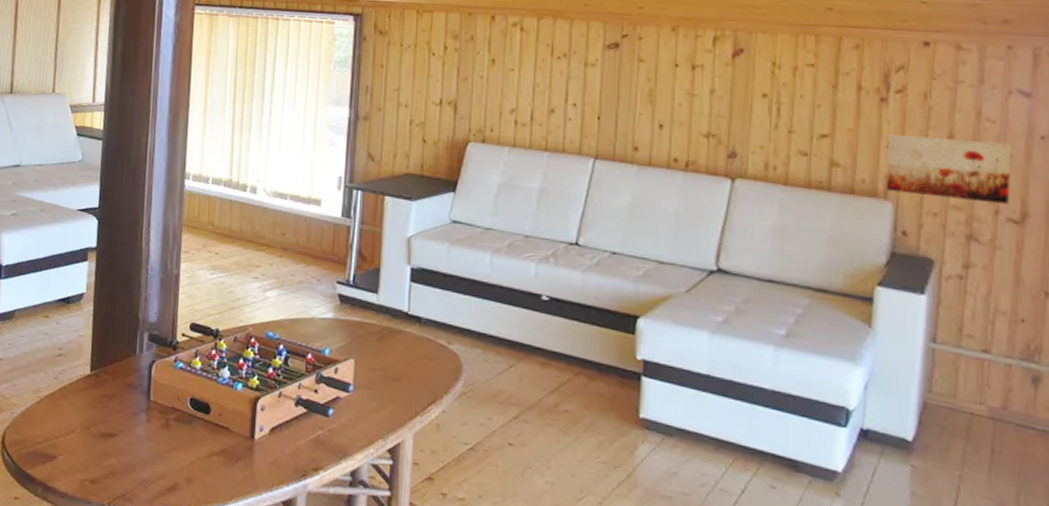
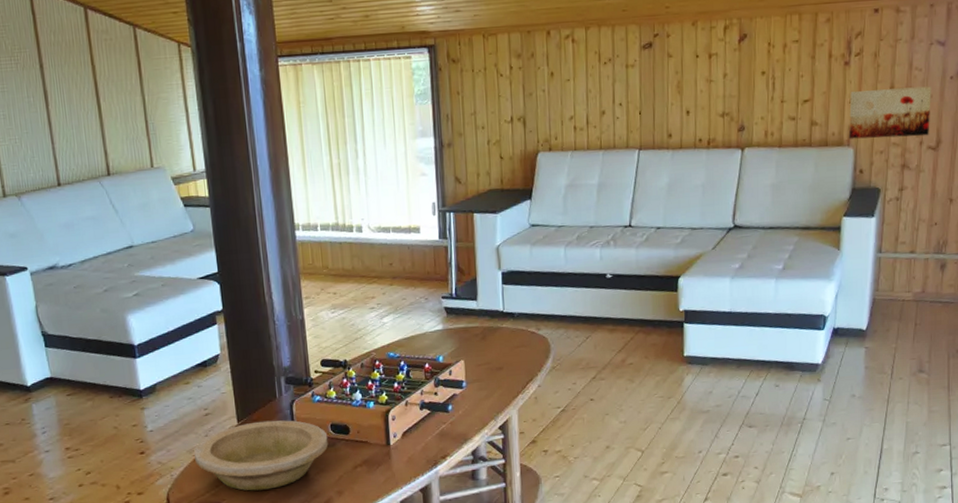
bowl: none [38,374,185,457] -> present [193,420,329,491]

